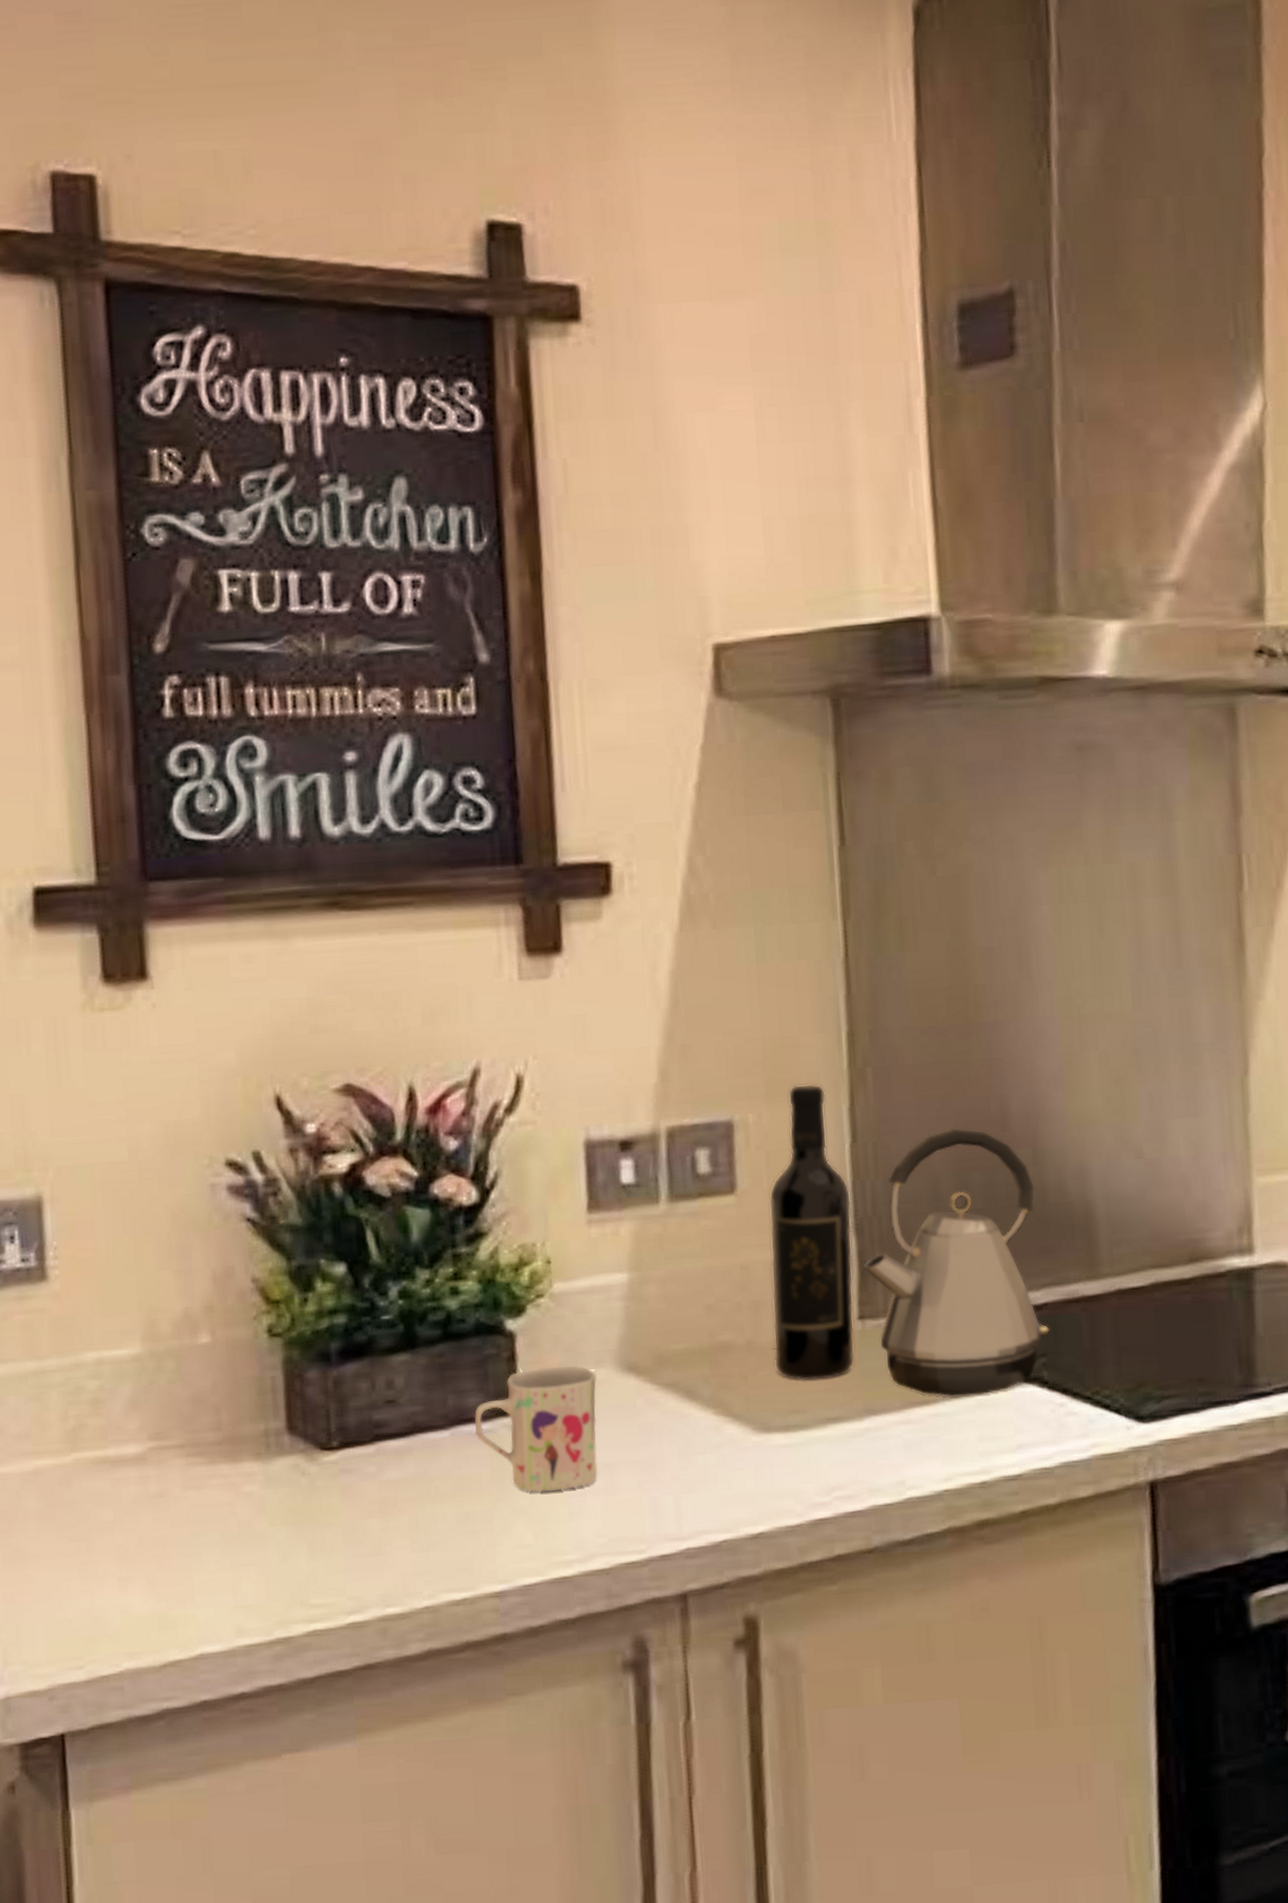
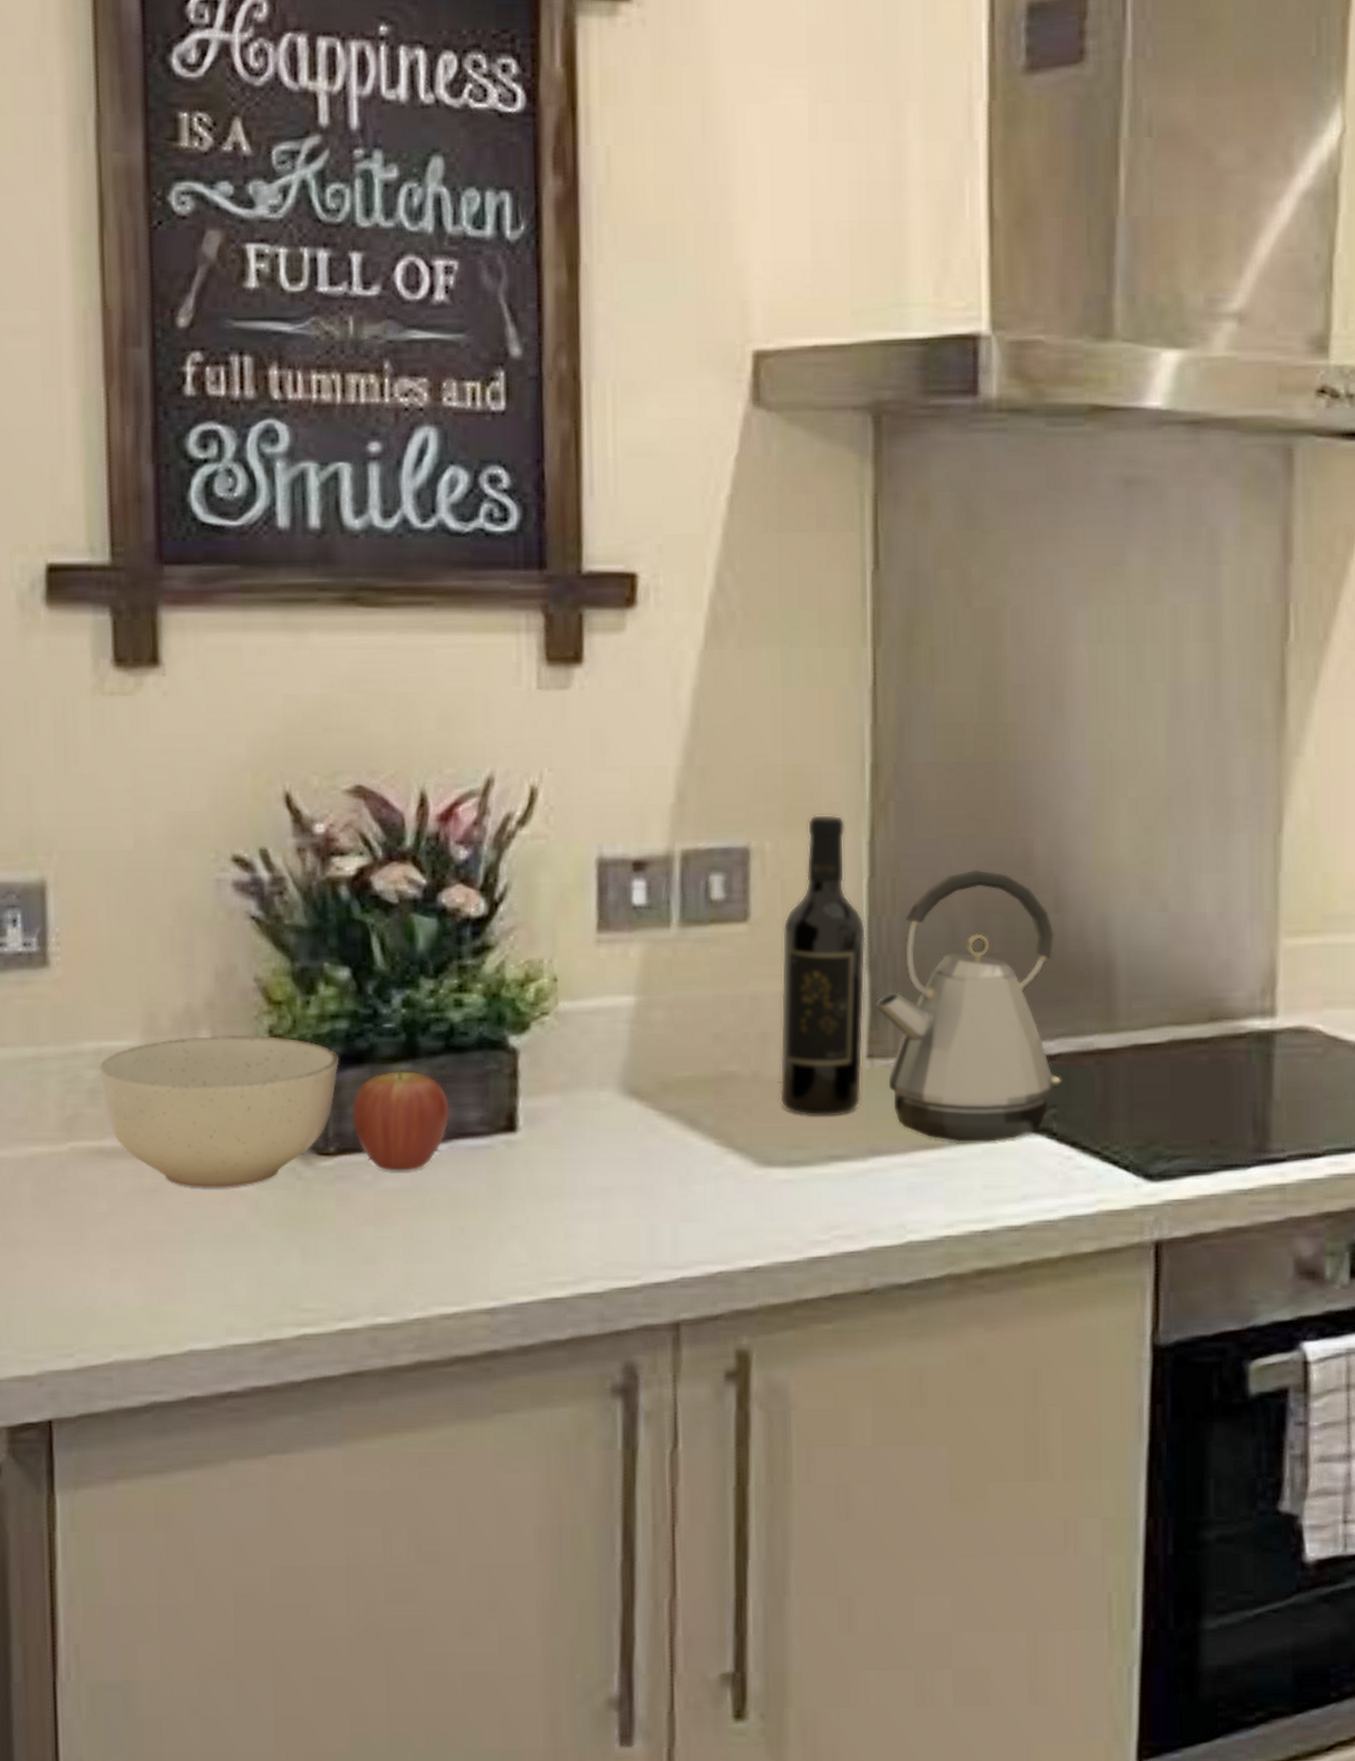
bowl: none [99,1335,339,1490] -> present [98,1035,340,1188]
fruit: none [353,1356,450,1462] -> present [352,1066,450,1171]
mug: present [474,1365,598,1492] -> none [473,1086,598,1211]

